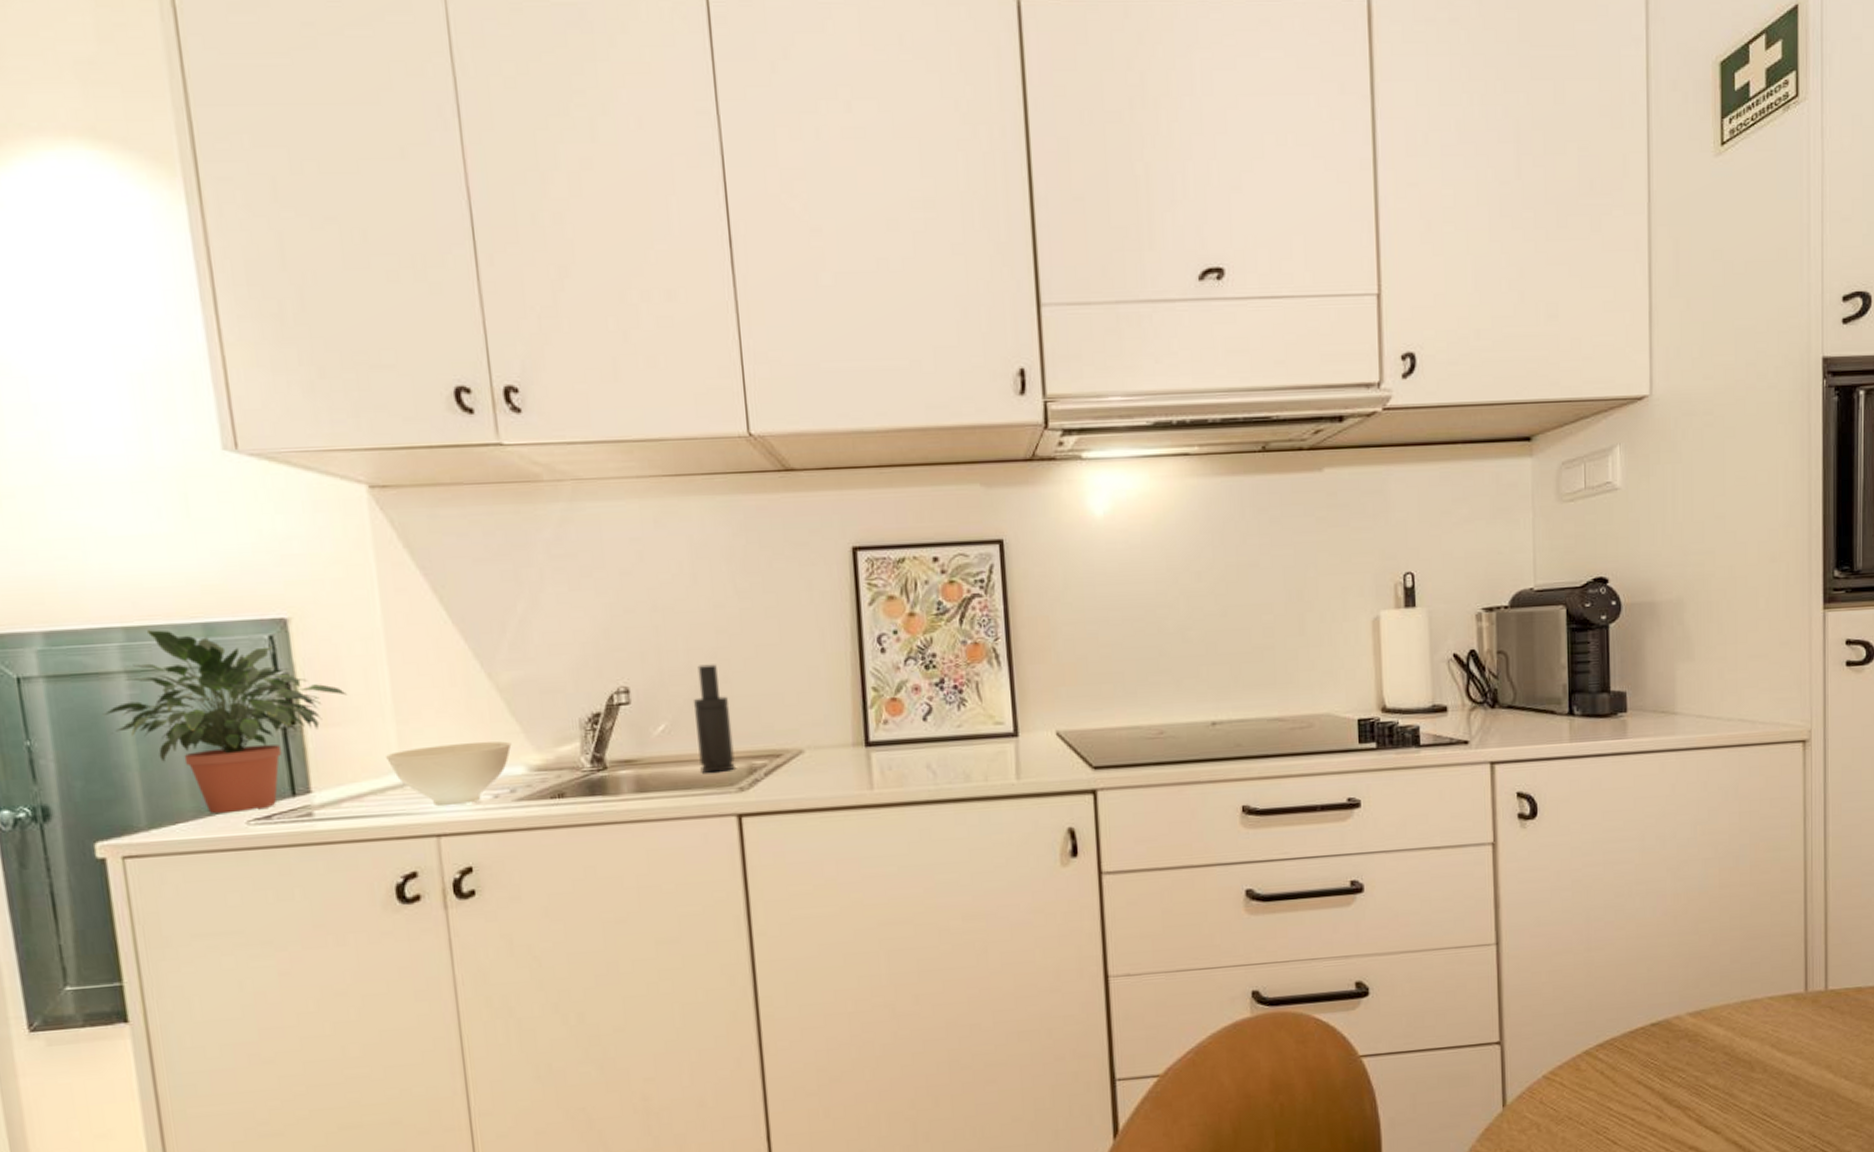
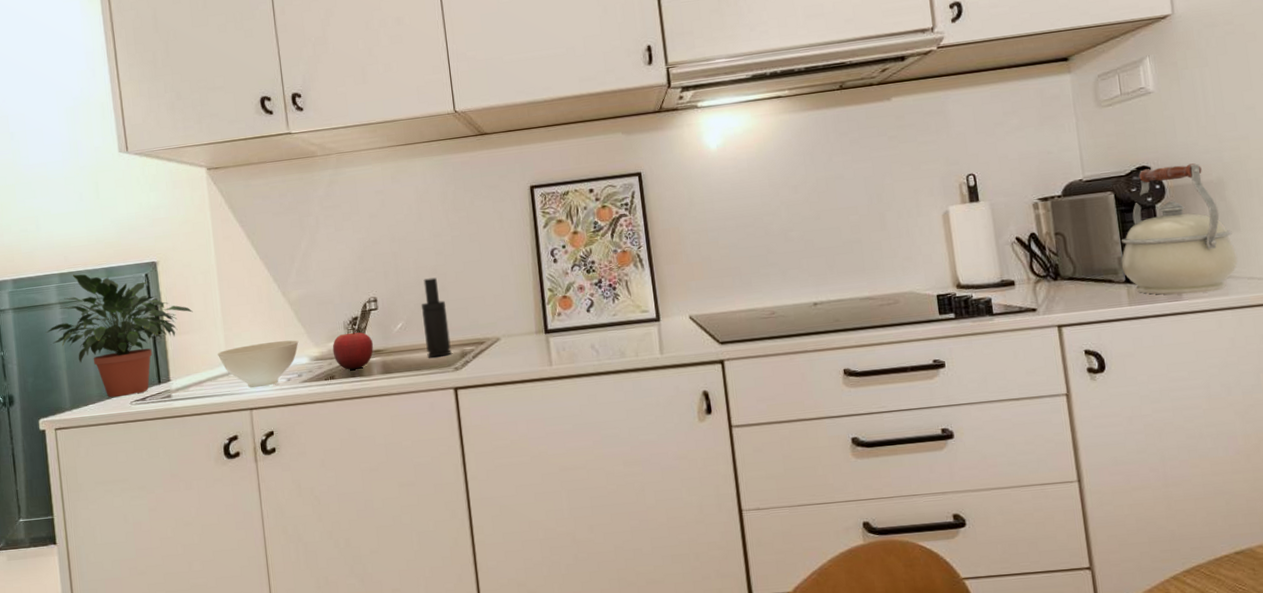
fruit: none [562,729,623,786] -> present [332,328,374,370]
kettle: none [1566,578,1689,732] -> present [1120,163,1238,295]

